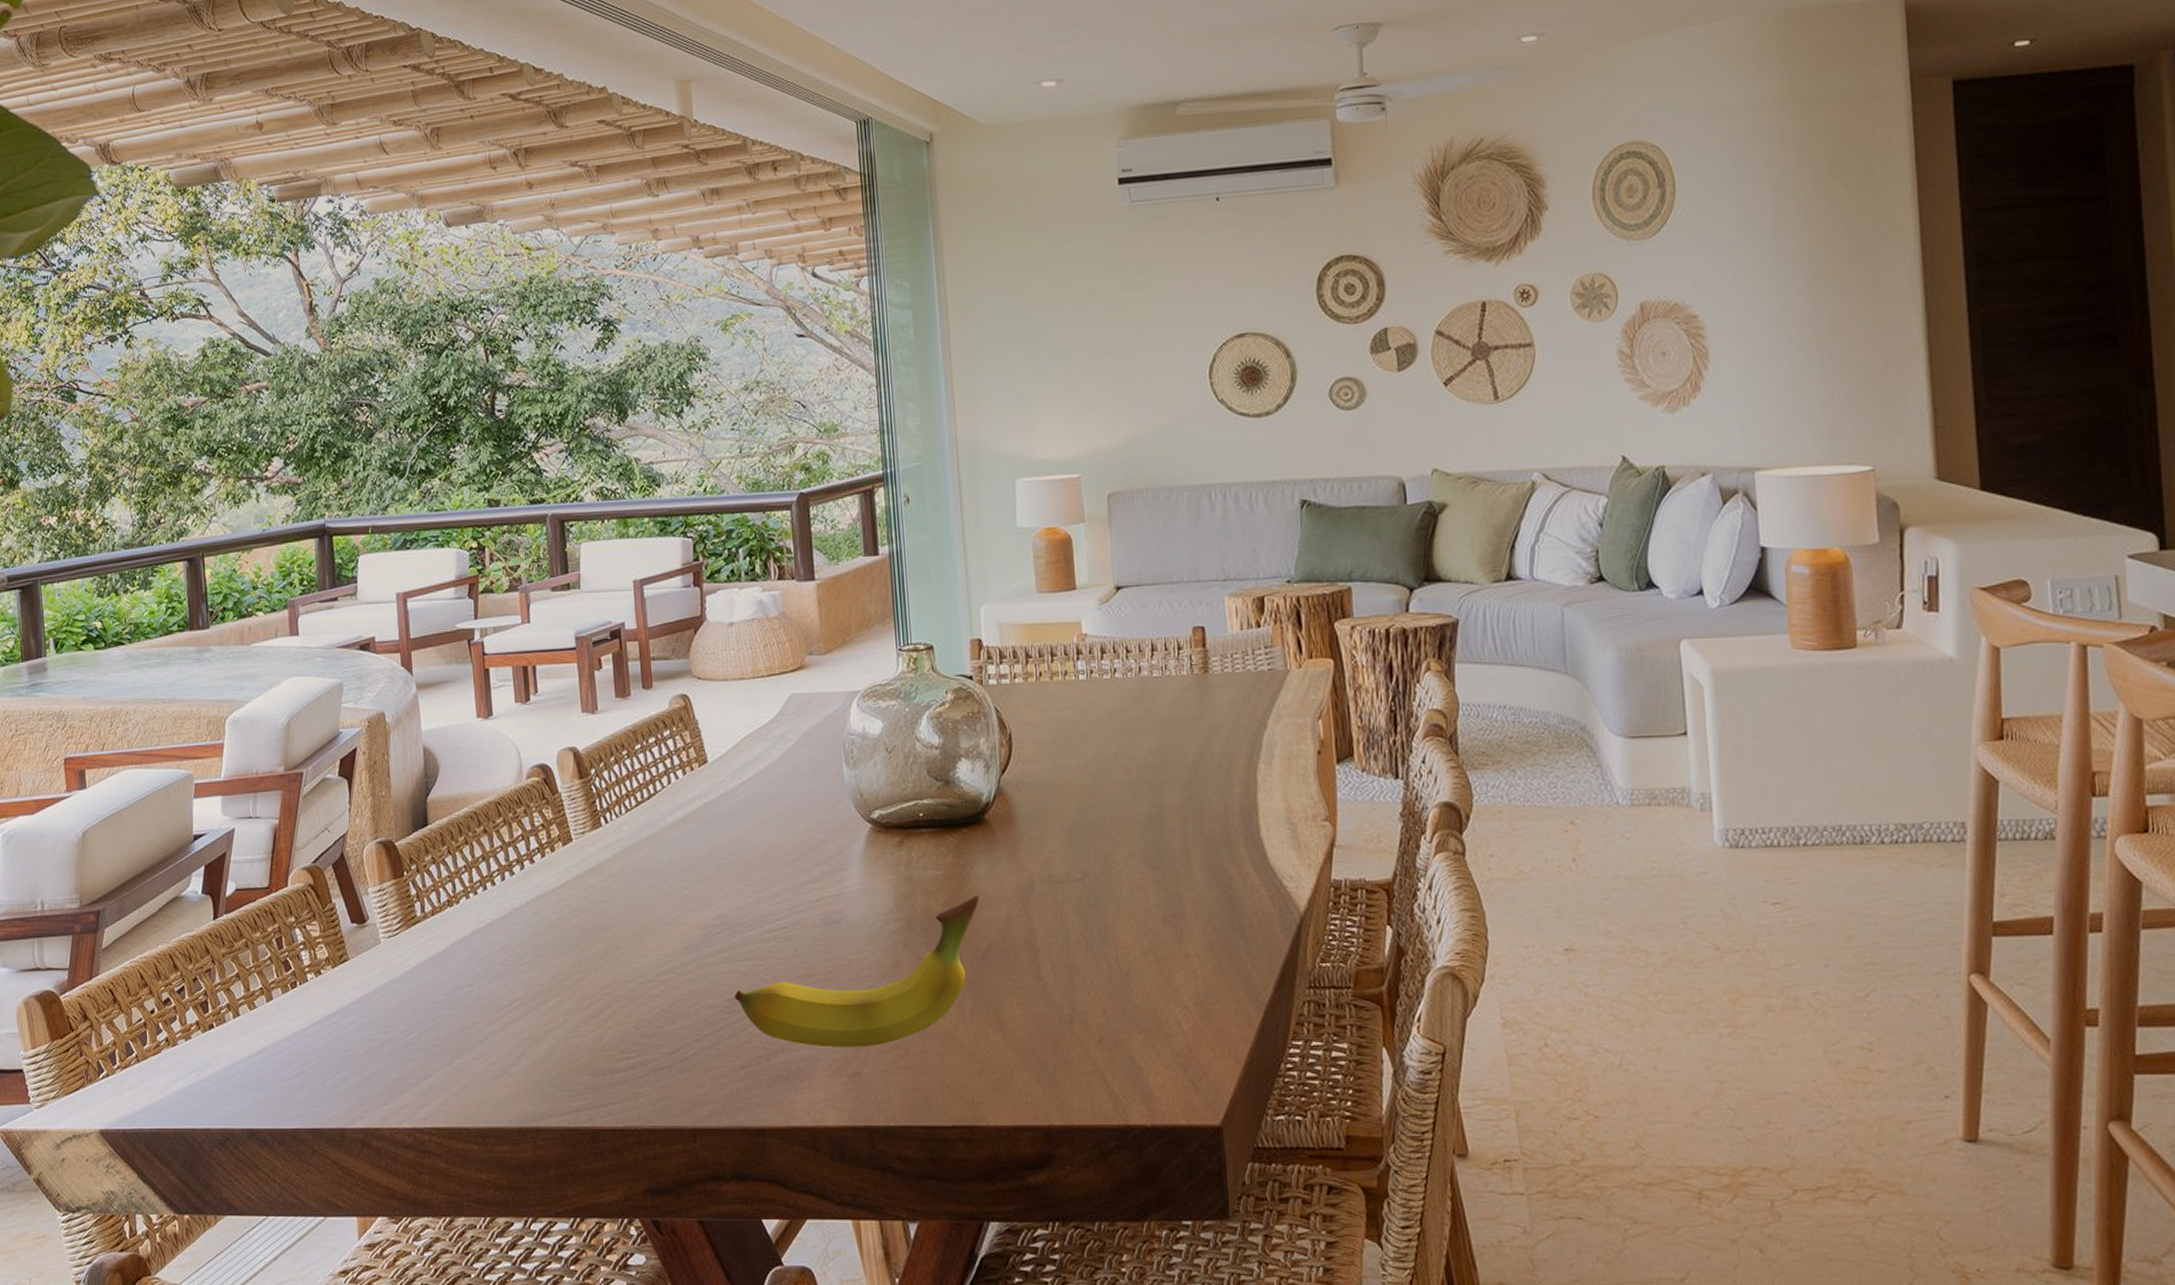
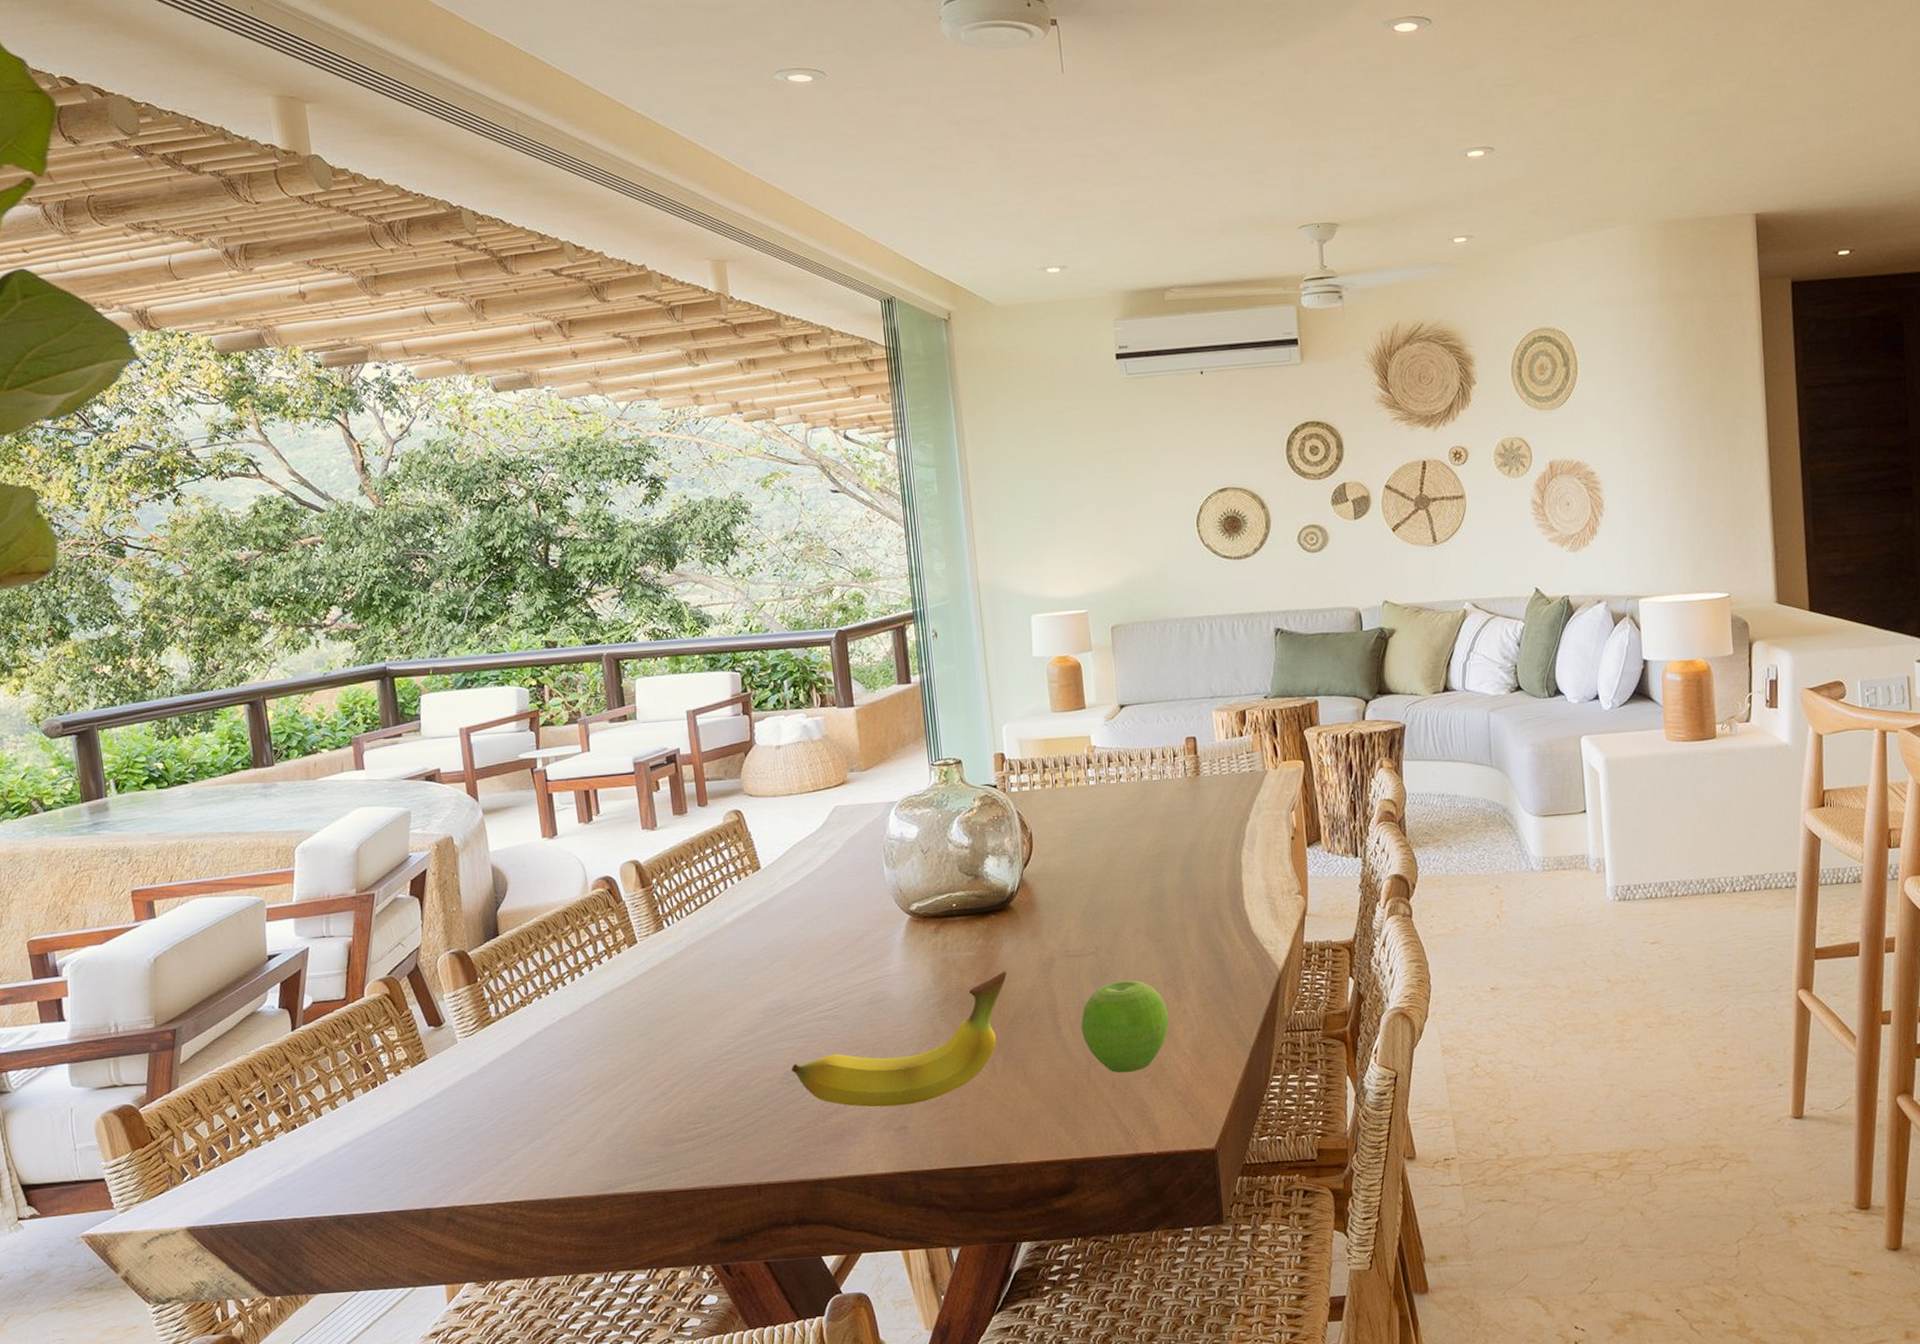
fruit: none [1063,914,1168,1026] -> present [1080,980,1170,1073]

